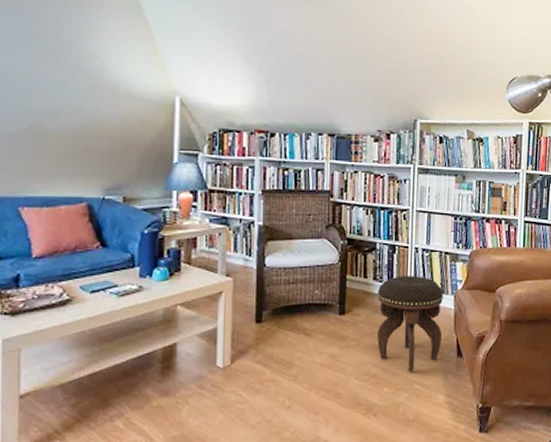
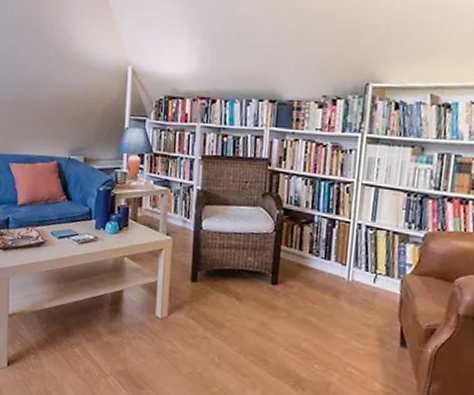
footstool: present [377,276,443,372] -> none [309,252,388,354]

